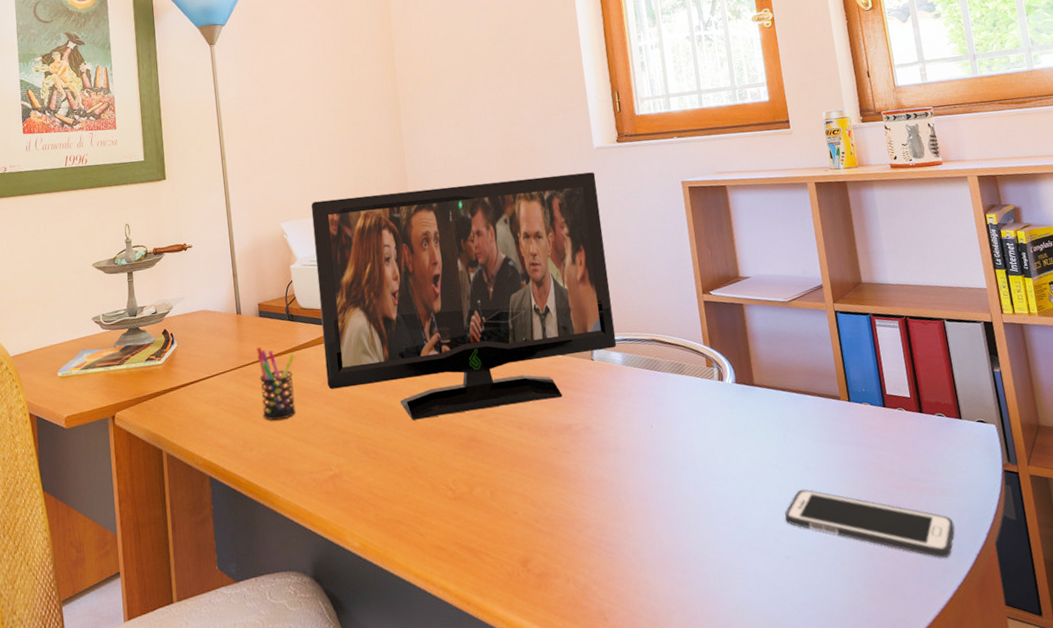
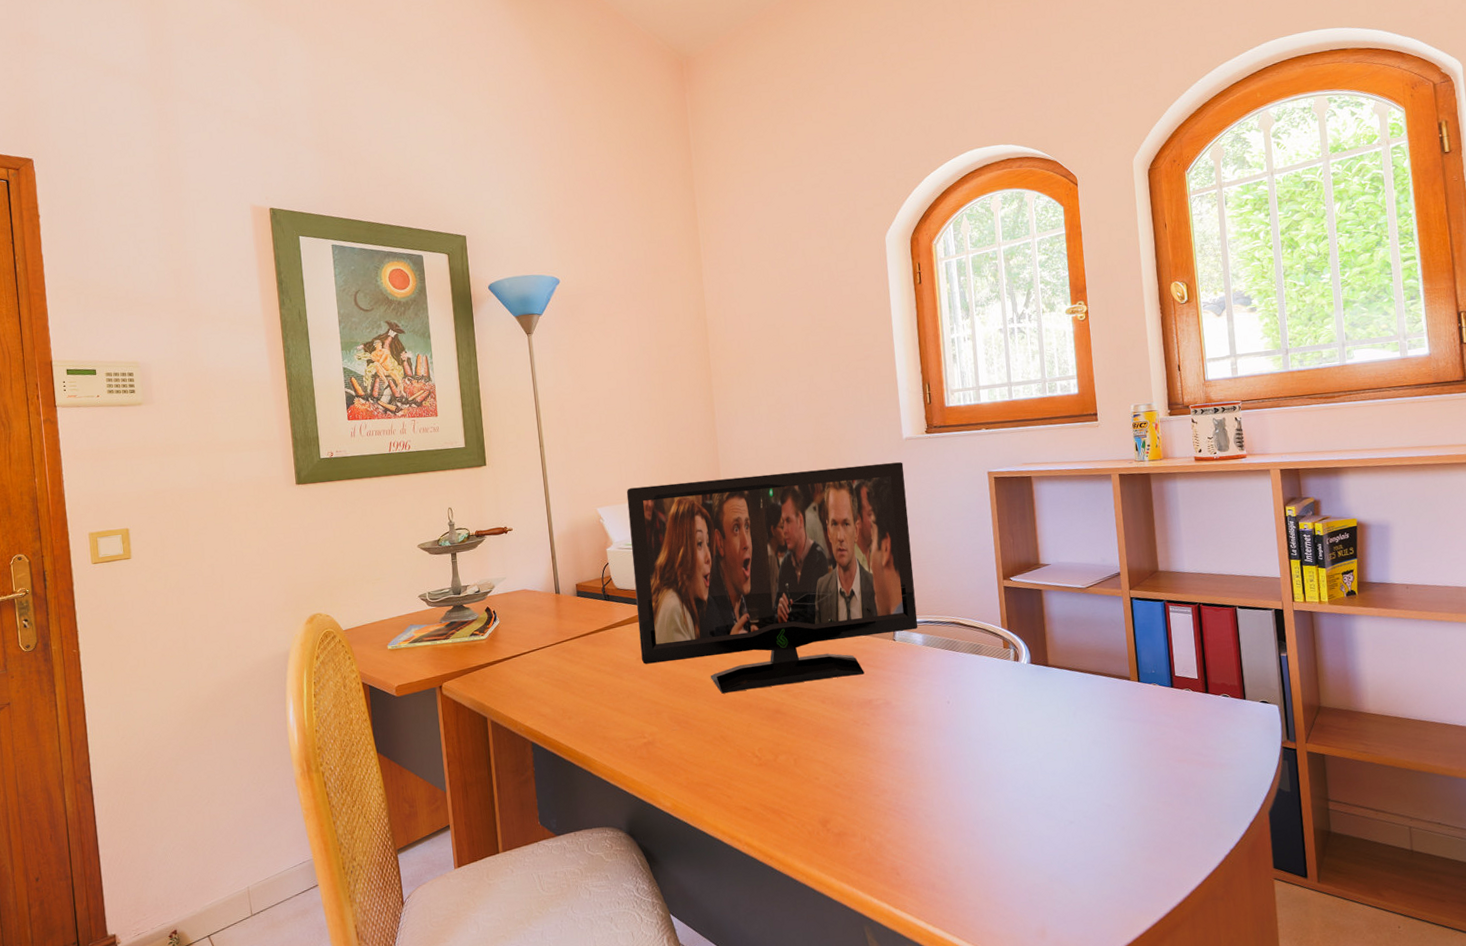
pen holder: present [257,347,296,421] -> none [575,624,612,692]
cell phone: present [785,489,955,558] -> none [1071,761,1231,825]

